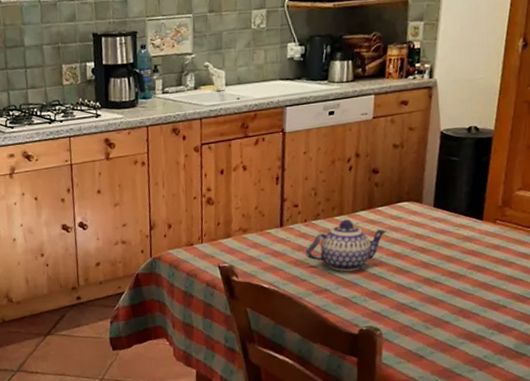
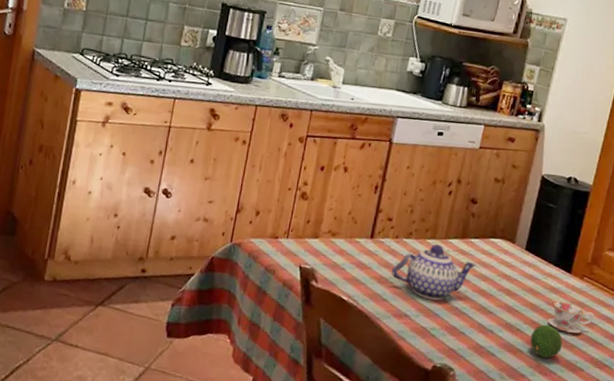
fruit: none [450,272,483,303] -> present [530,324,563,359]
teacup: none [465,247,511,275] -> present [548,301,595,334]

